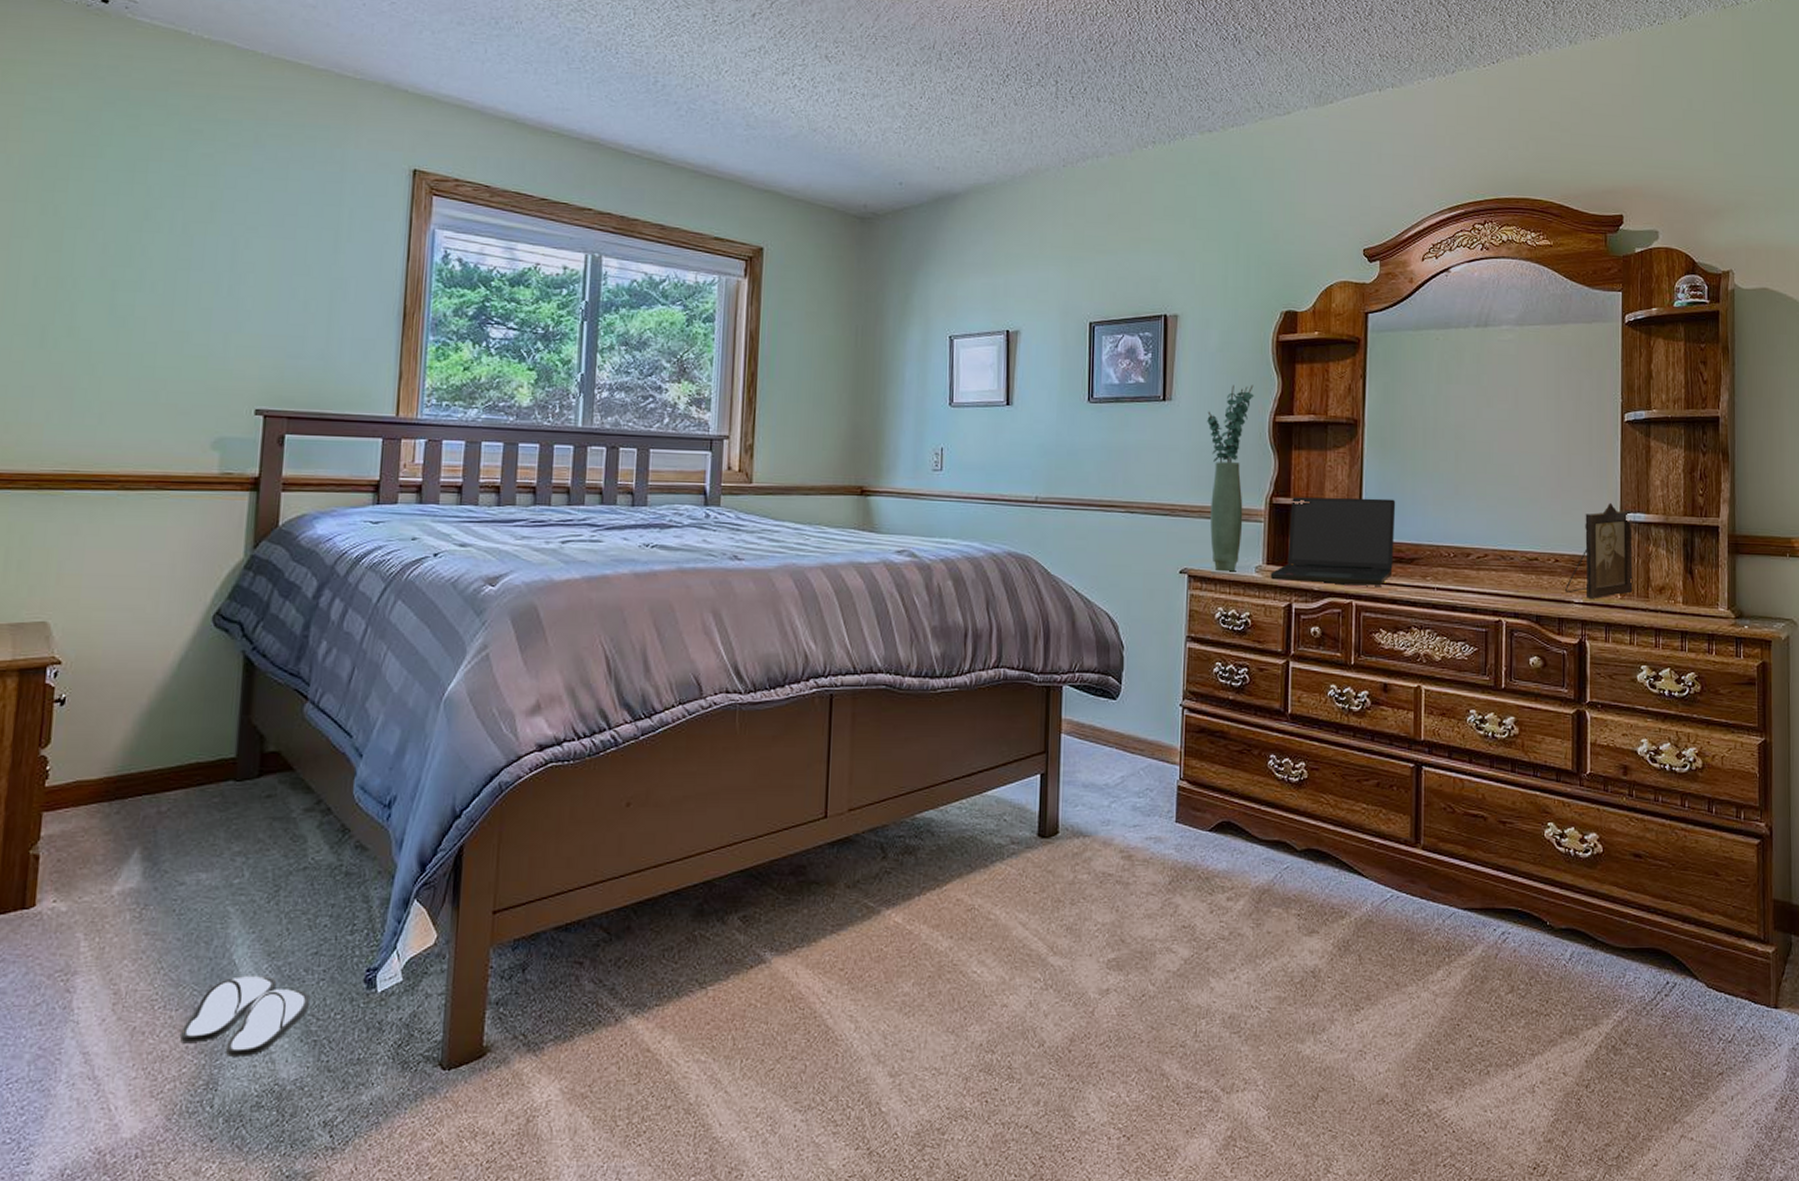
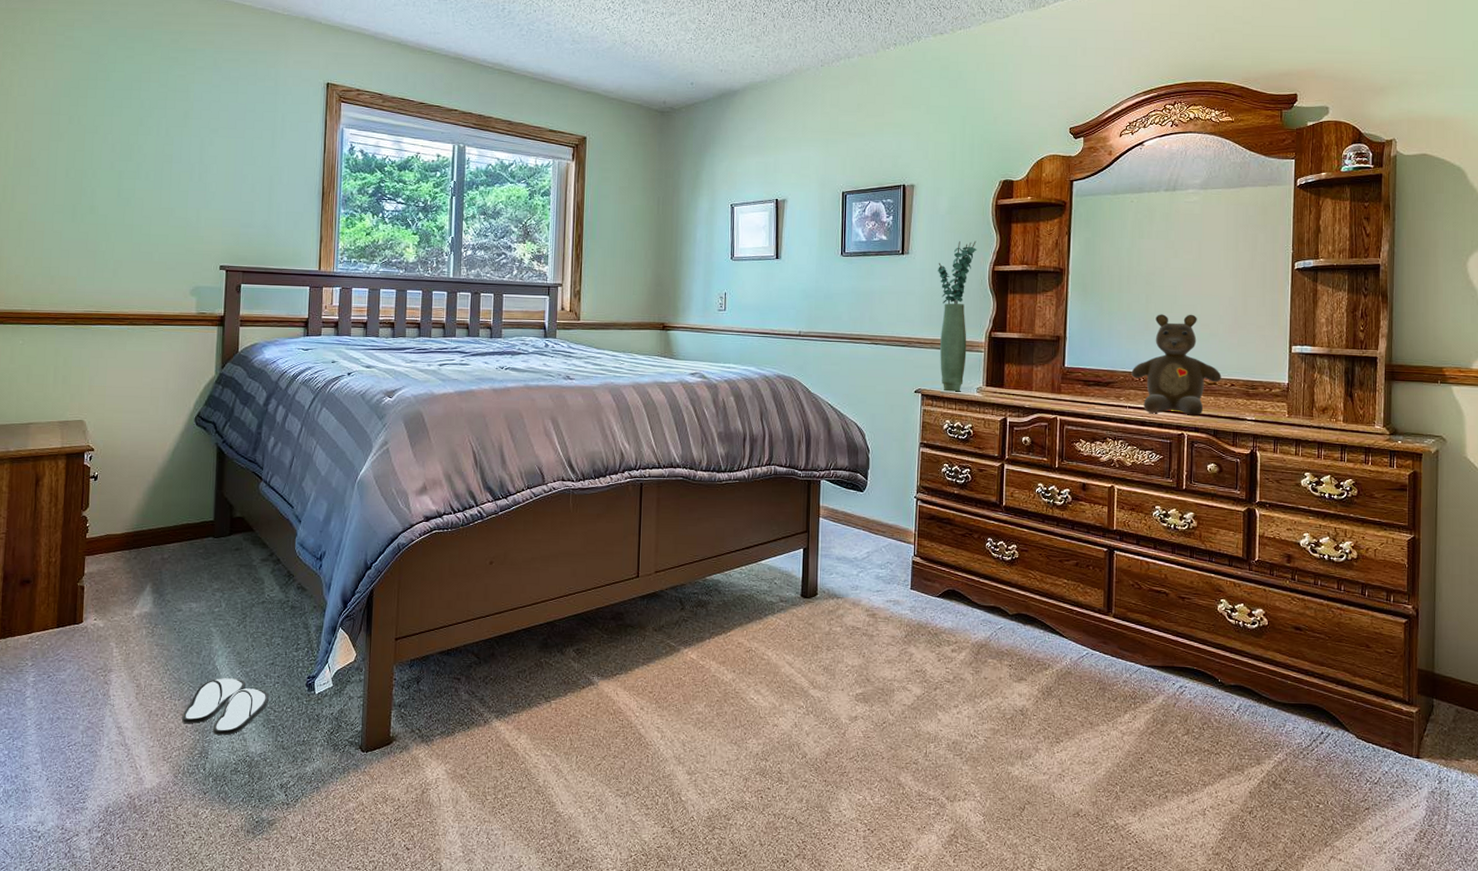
laptop: present [1270,497,1396,586] -> none [989,332,1095,404]
teddy bear: none [1439,475,1544,599] -> present [1131,314,1222,417]
photo frame: present [1565,502,1633,599] -> none [1240,336,1300,417]

